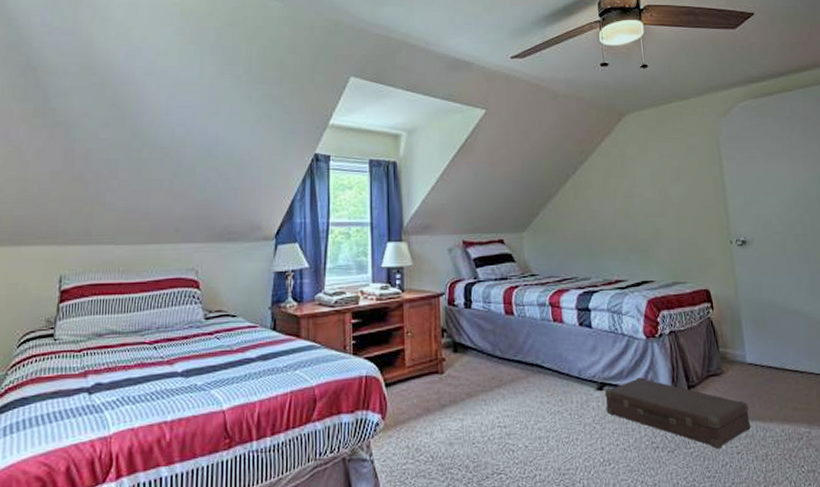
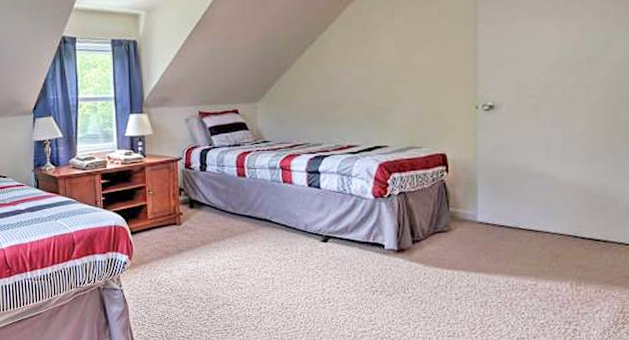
suitcase: present [604,377,751,449] -> none [329,232,474,295]

